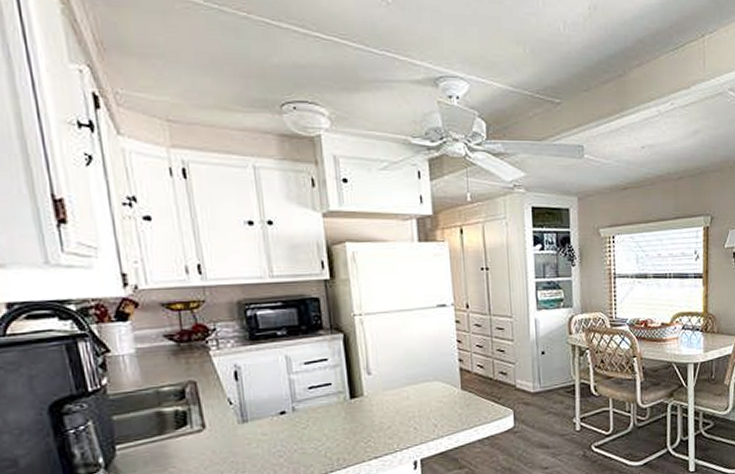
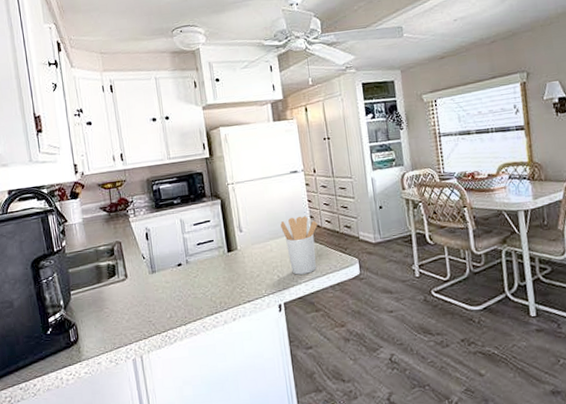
utensil holder: none [421,358,467,427] -> present [280,216,318,275]

